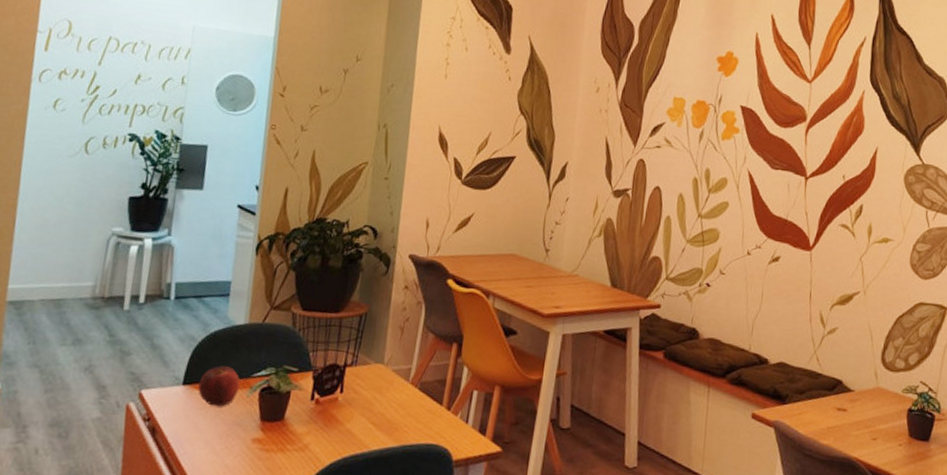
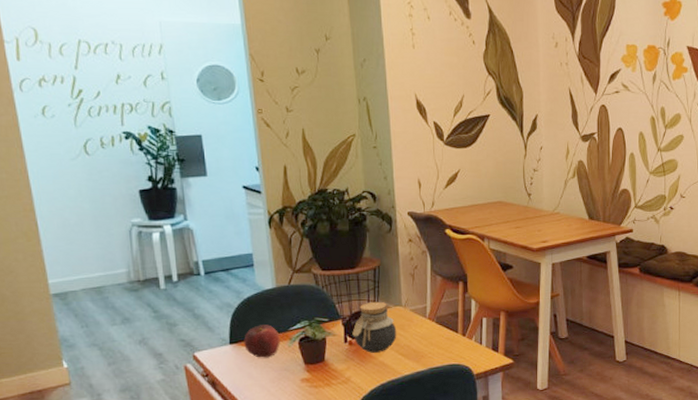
jar: none [321,354,373,418] -> present [352,301,397,353]

